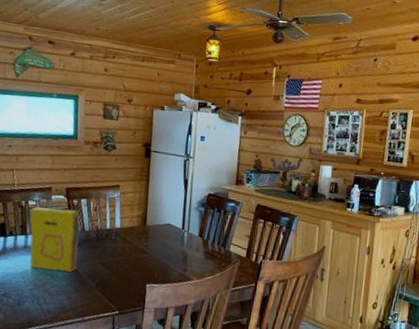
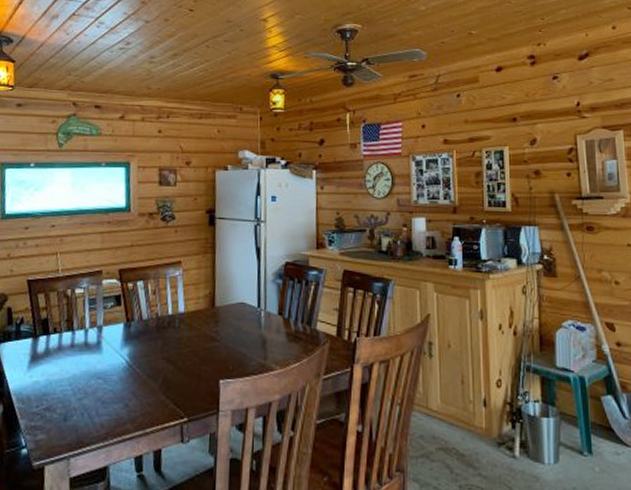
cereal box: present [30,207,79,272] -> none [77,294,136,373]

